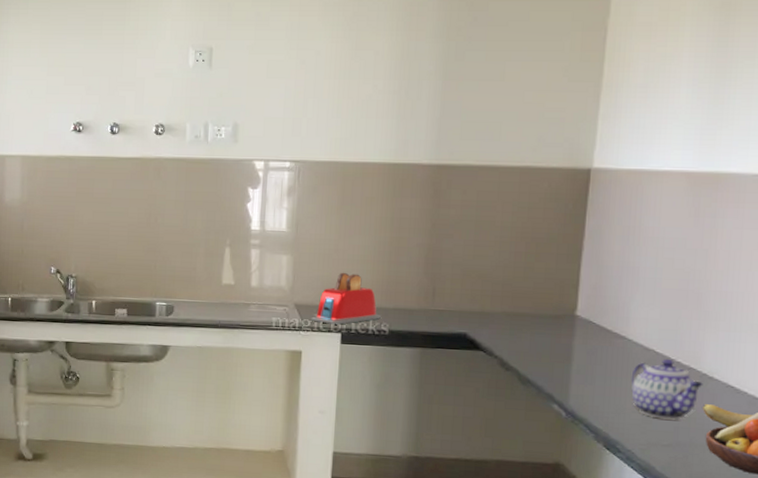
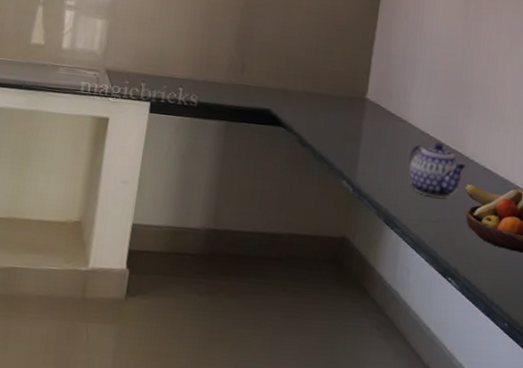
toaster: present [311,272,381,325] -> none [121,41,191,94]

